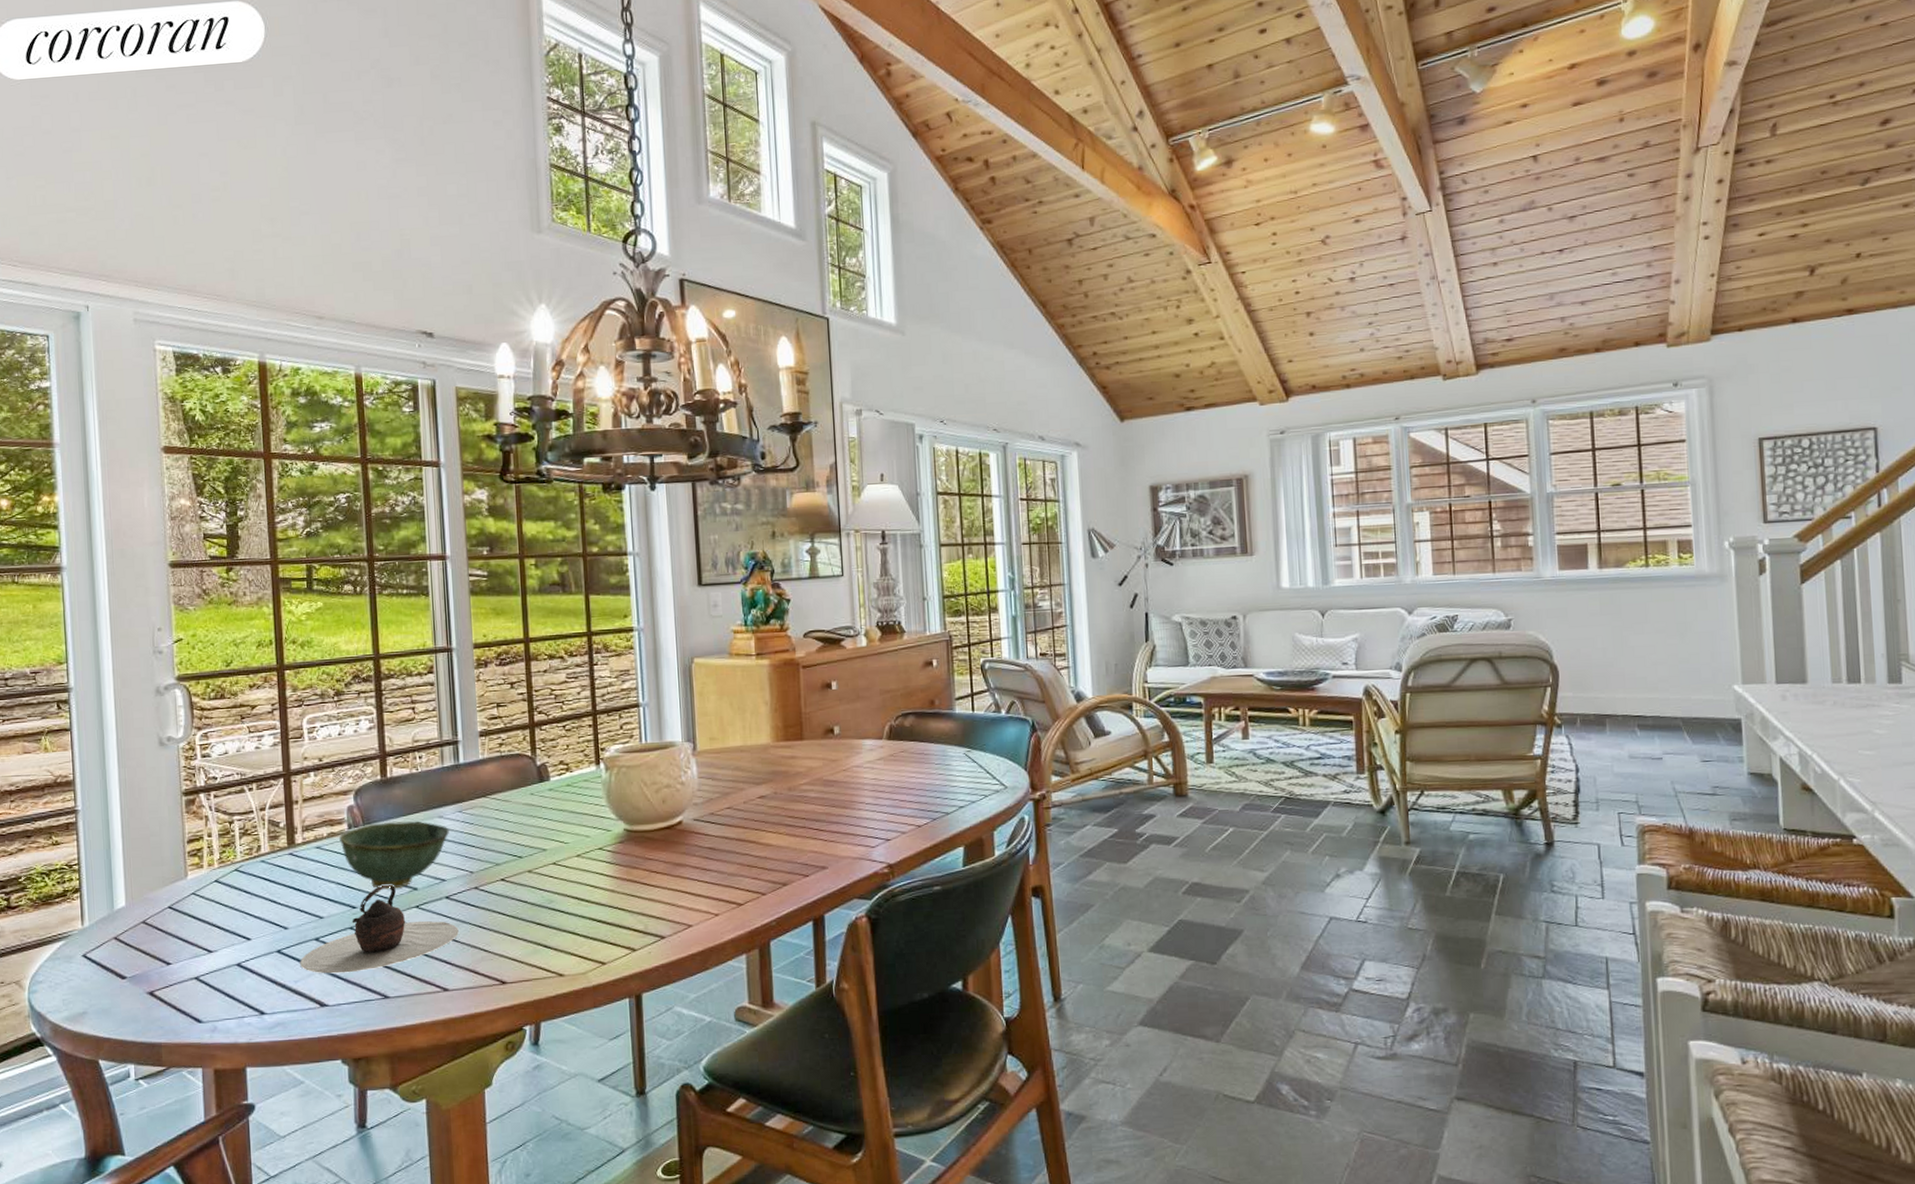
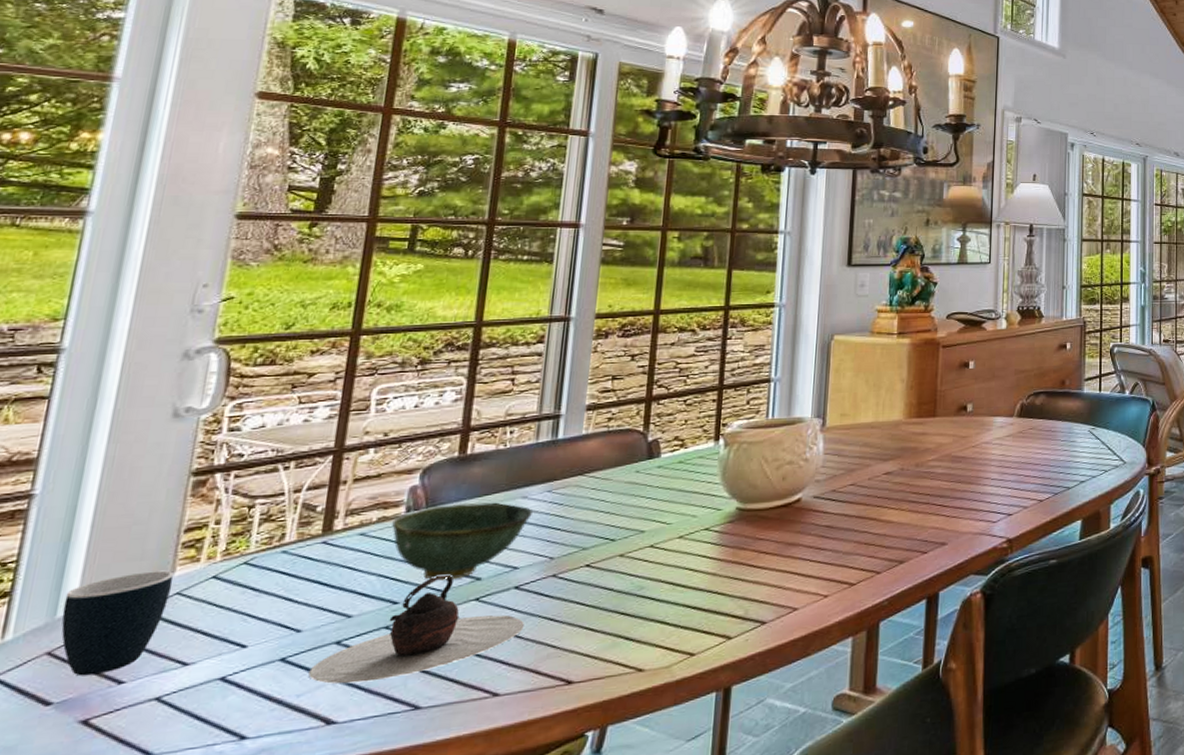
mug: none [117,874,188,957] -> present [61,570,174,676]

